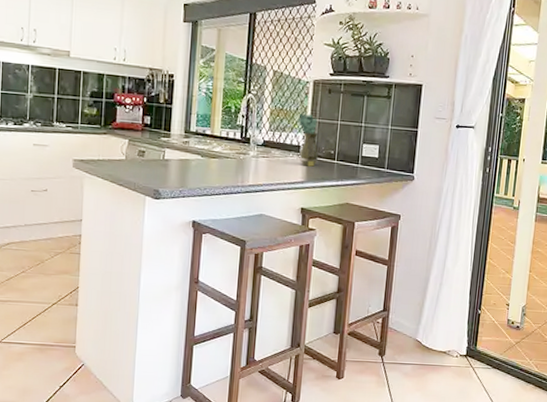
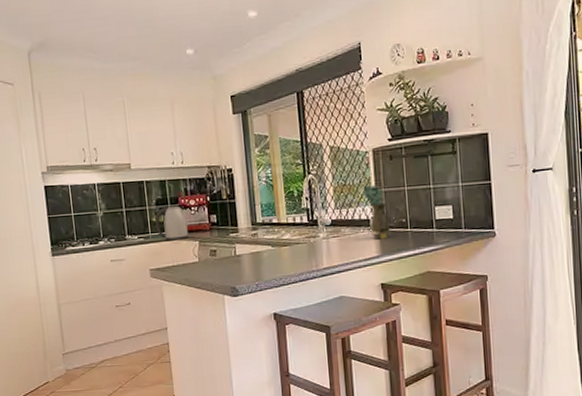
kettle: none [86,100,120,136] -> present [154,205,188,241]

